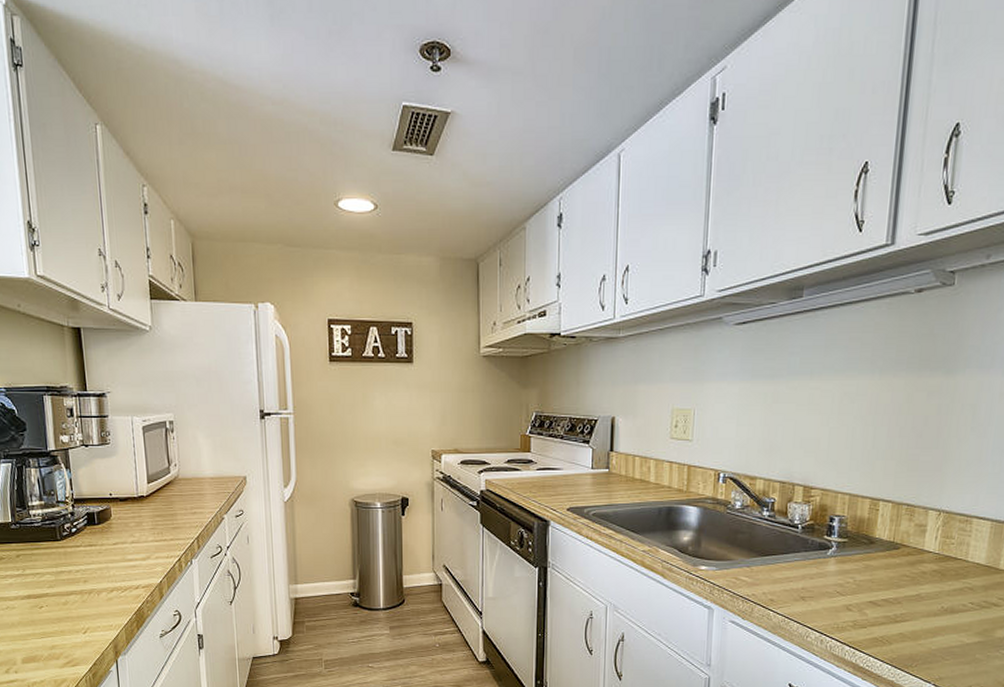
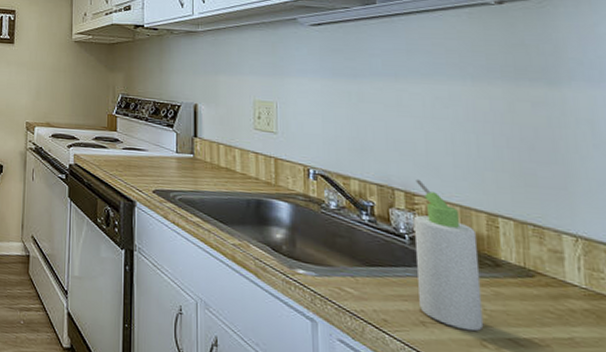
bottle: none [802,473,859,600] -> present [413,179,484,332]

